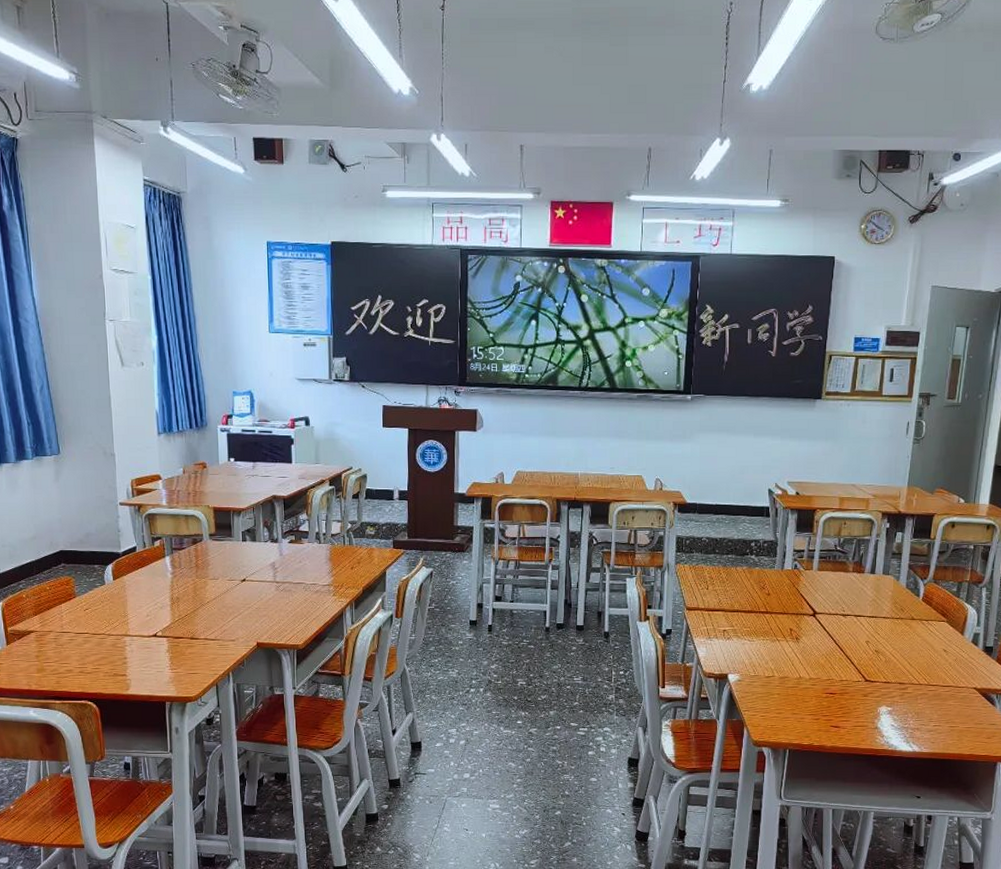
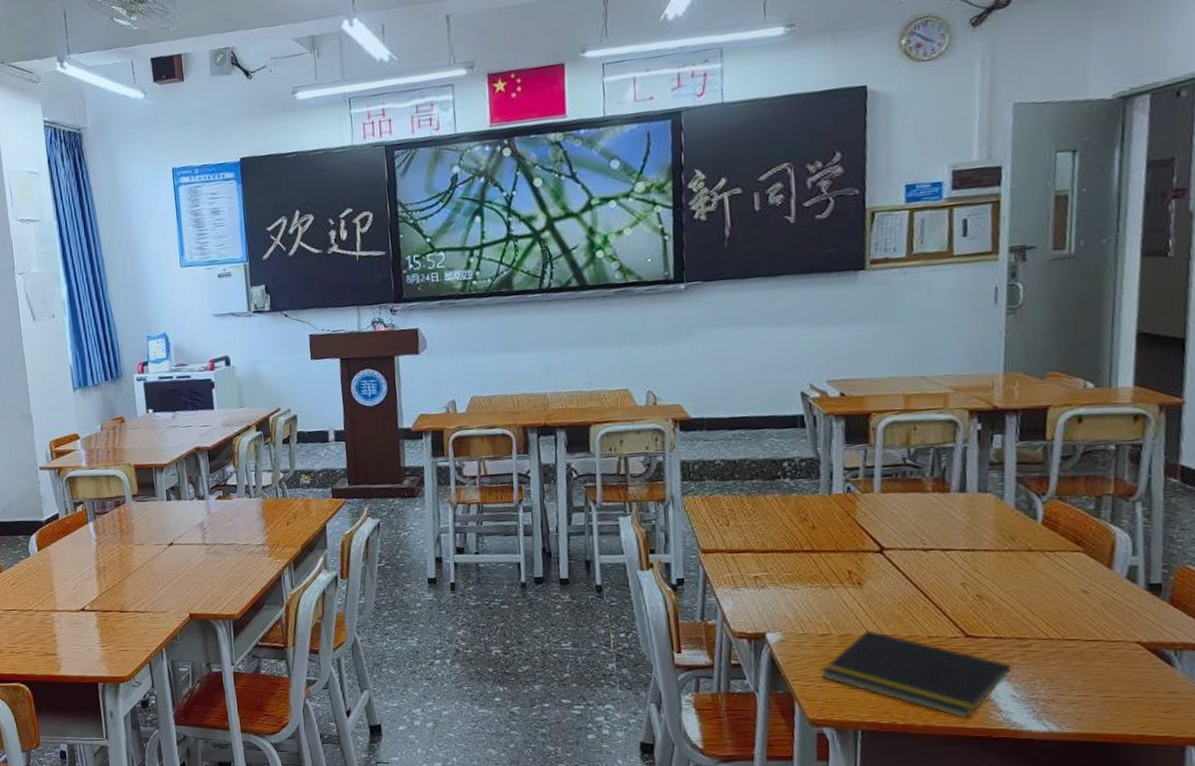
notepad: none [764,674,893,742] -> present [820,629,1012,719]

